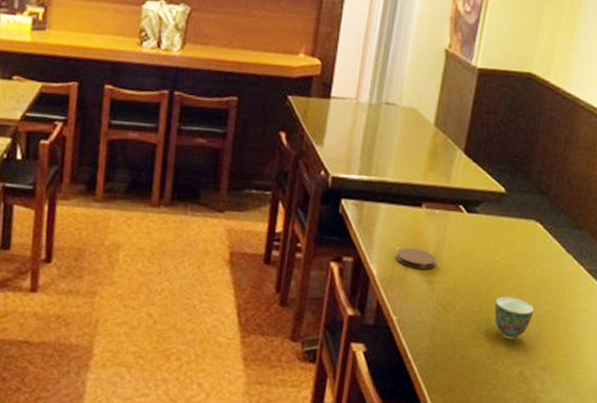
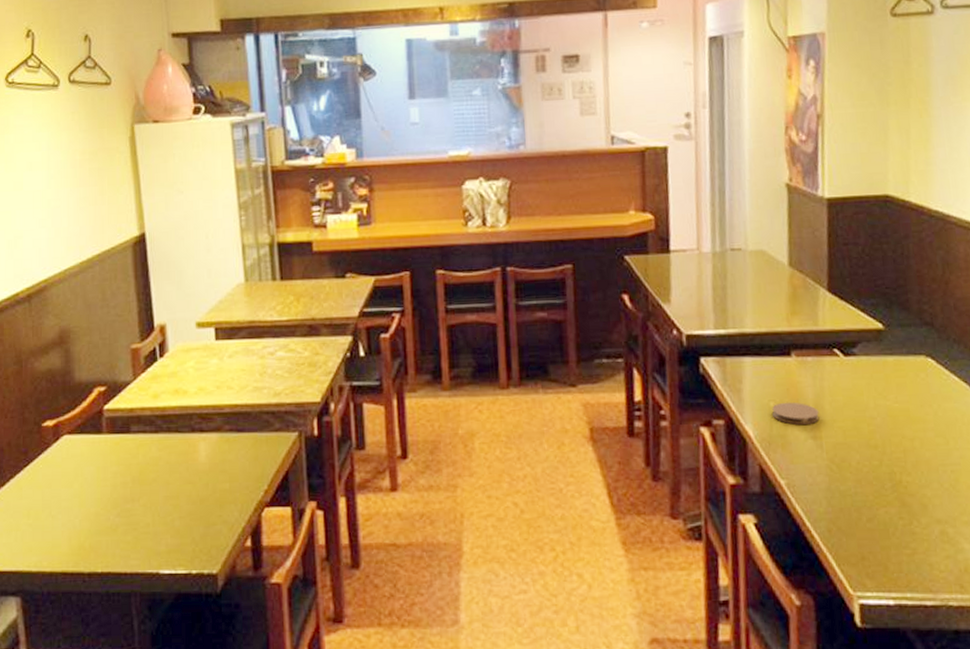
teacup: present [494,296,534,339] -> none [896,445,945,494]

